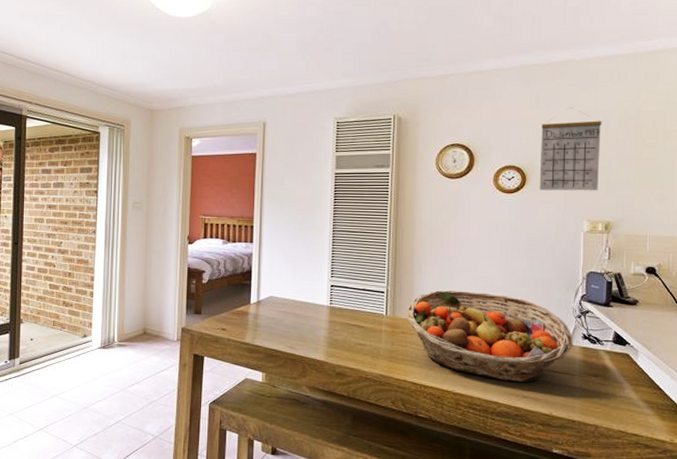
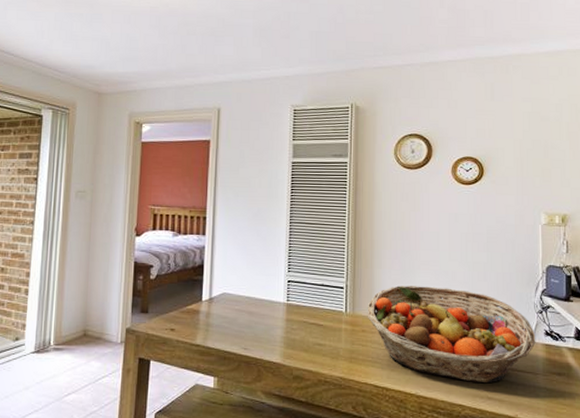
calendar: present [539,107,602,191] -> none [496,100,555,184]

